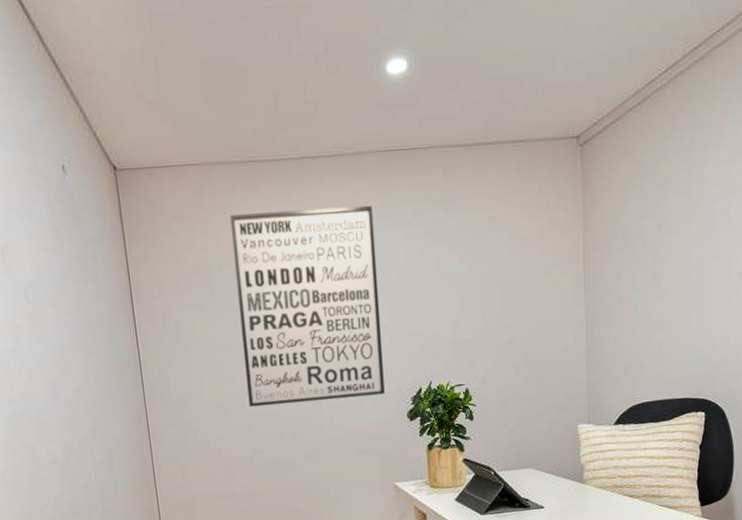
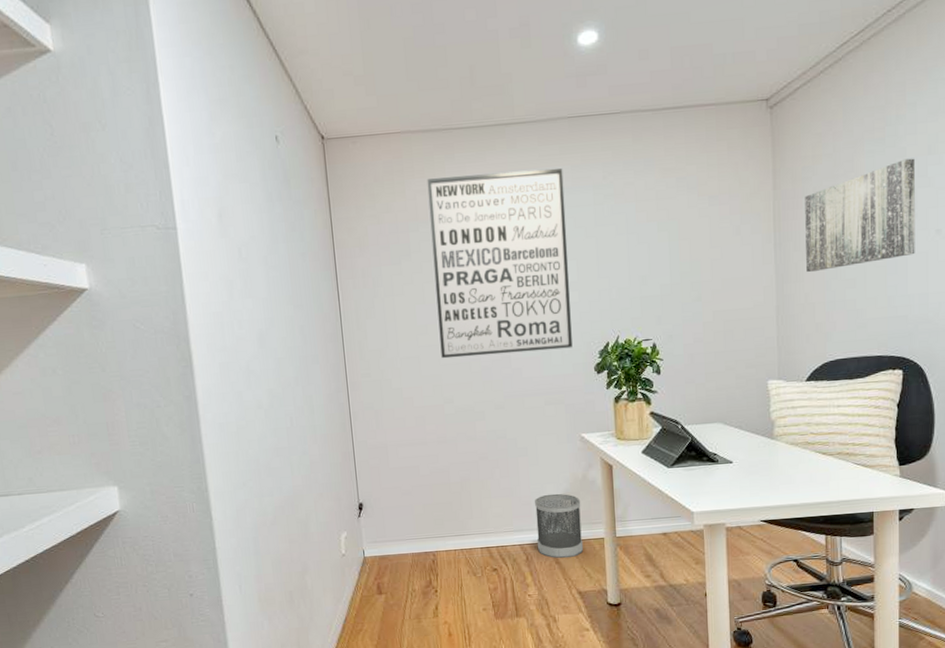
wall art: none [614,200,718,315] -> present [805,158,915,272]

